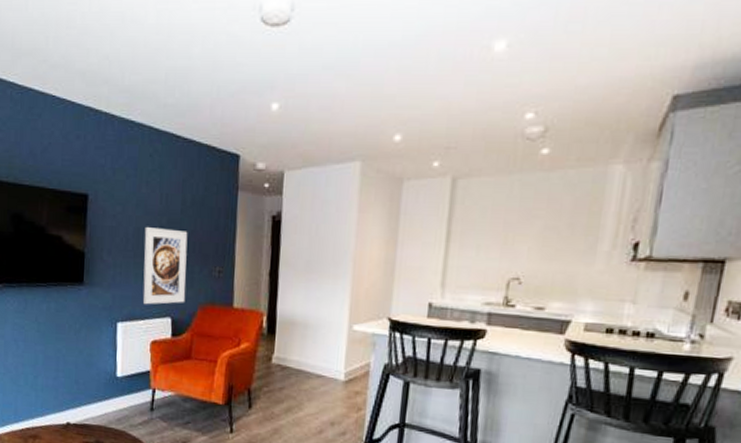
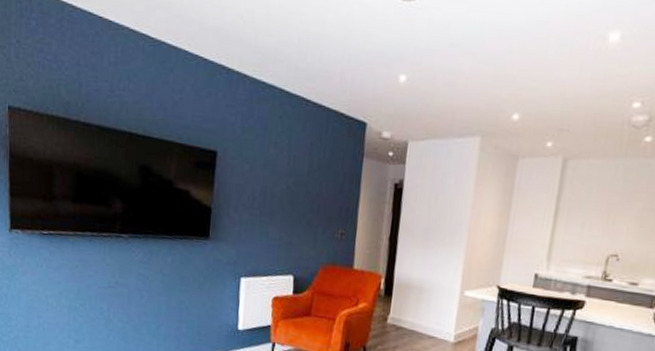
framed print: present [142,227,188,305] -> none [266,187,313,263]

